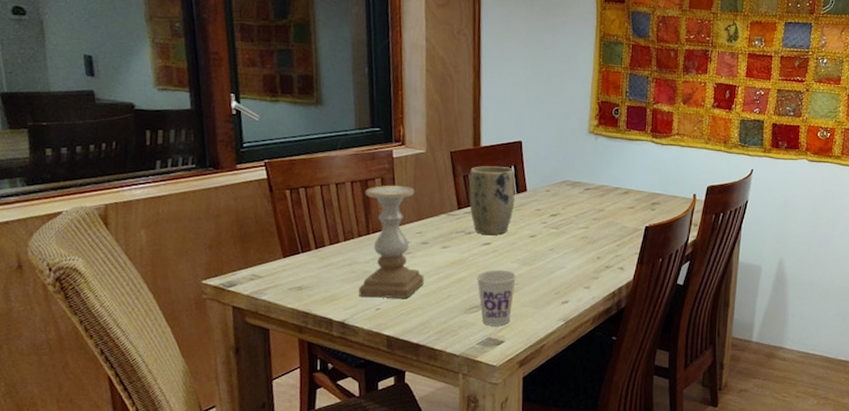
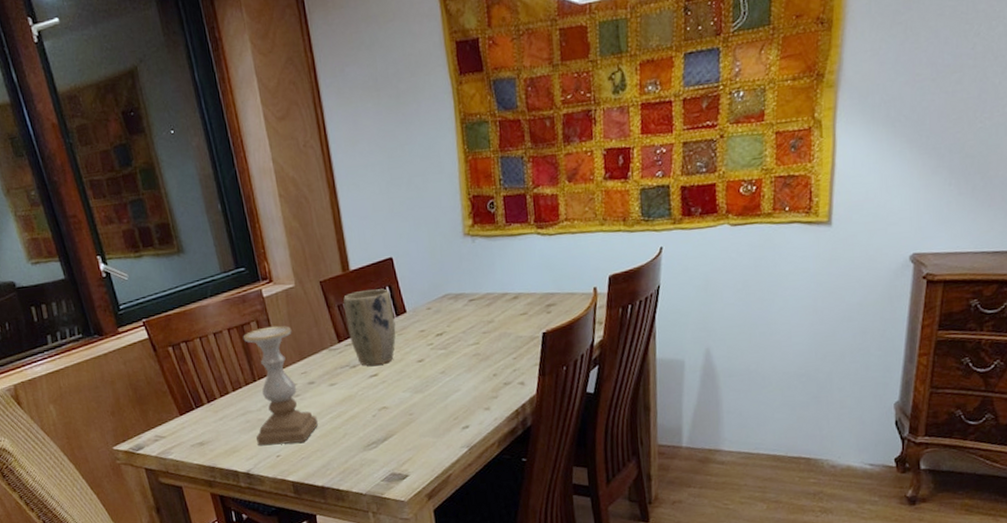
cup: present [476,270,517,326] -> none [369,401,411,461]

